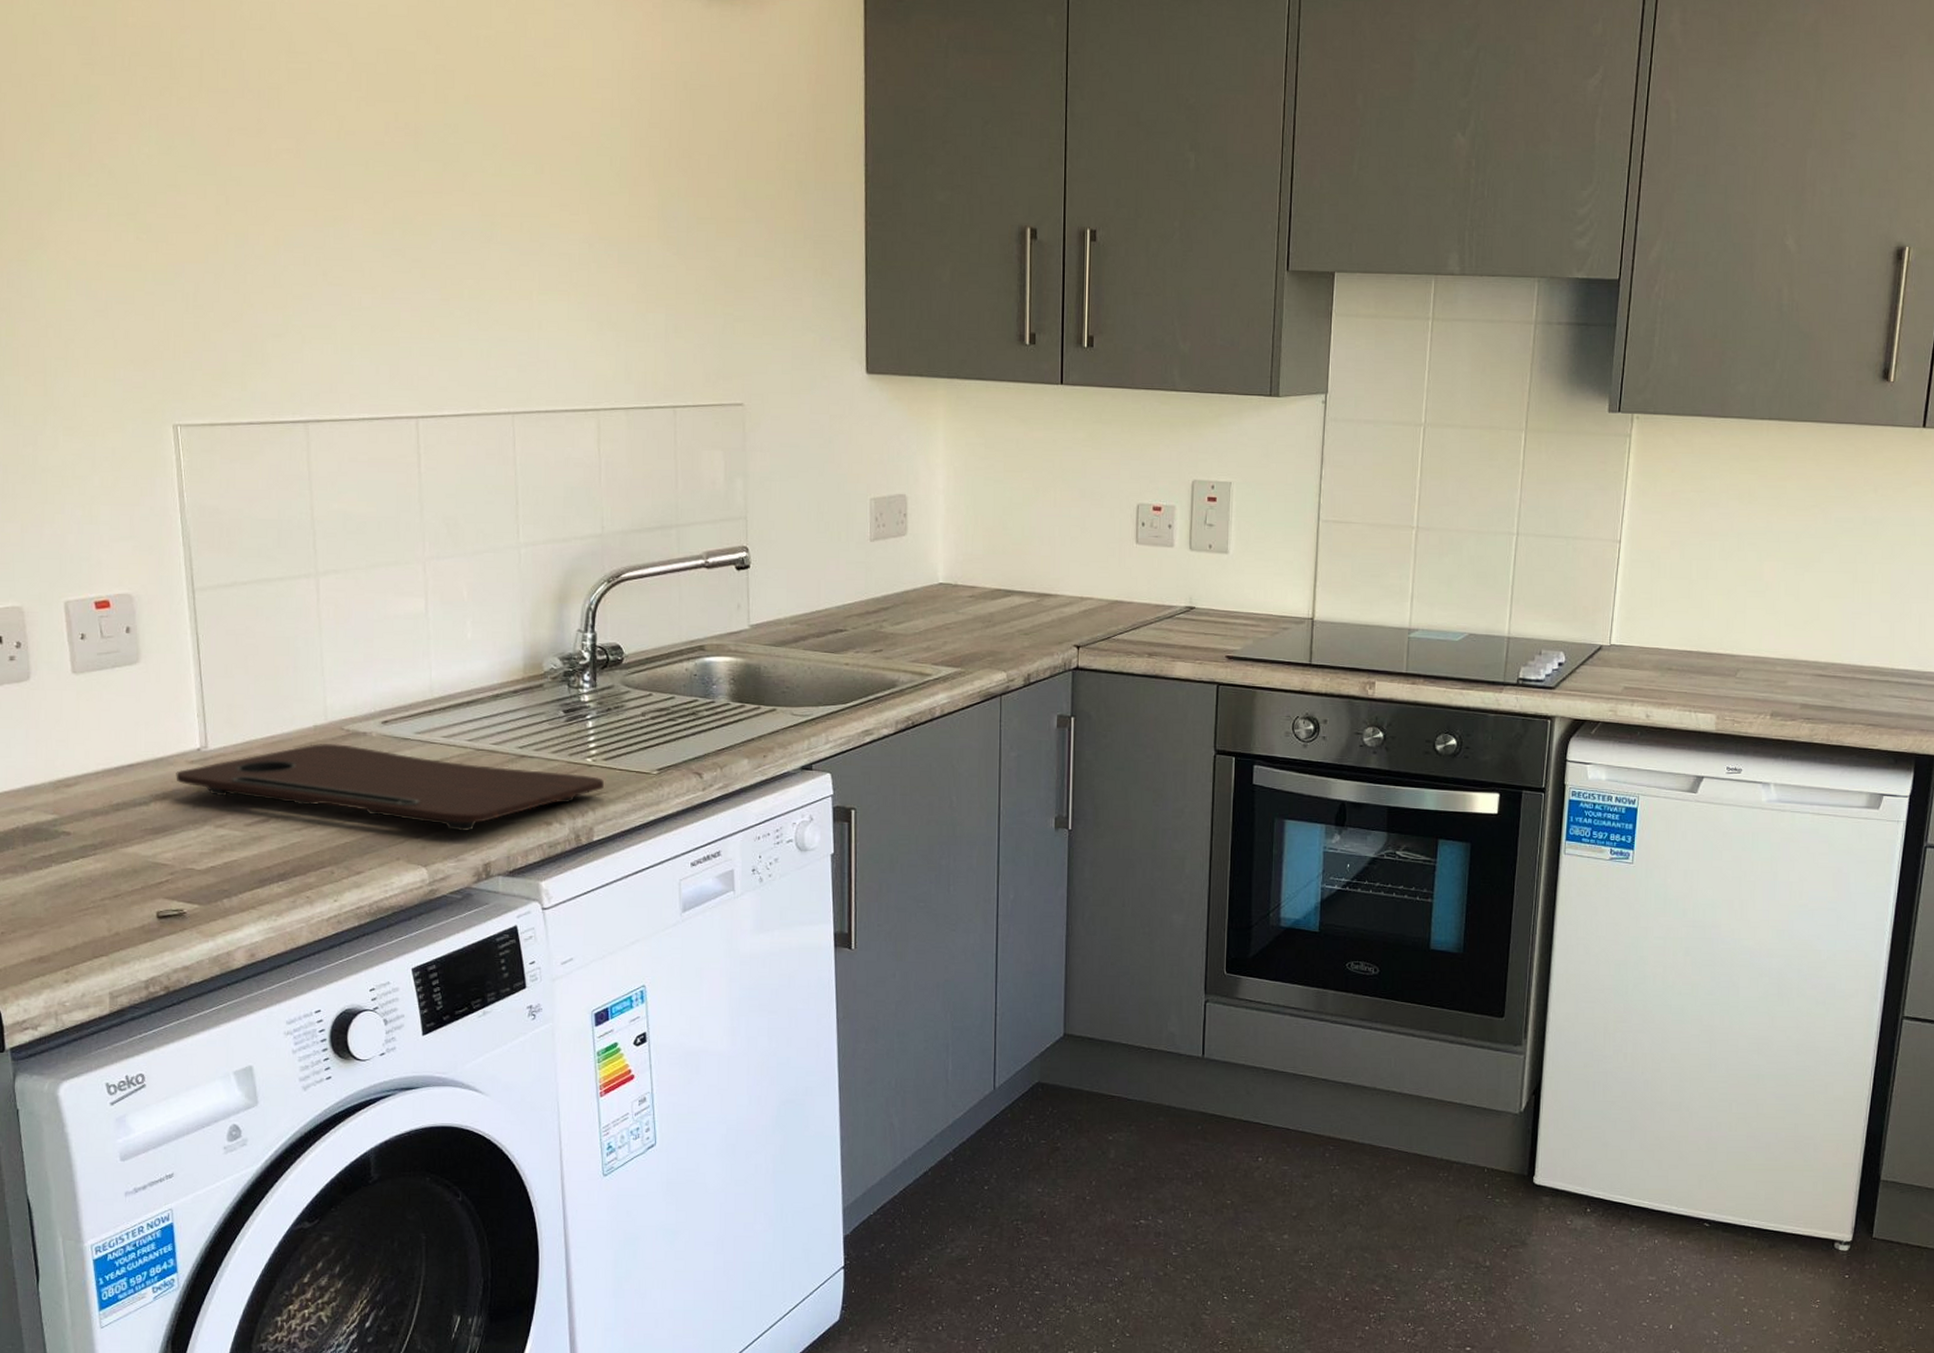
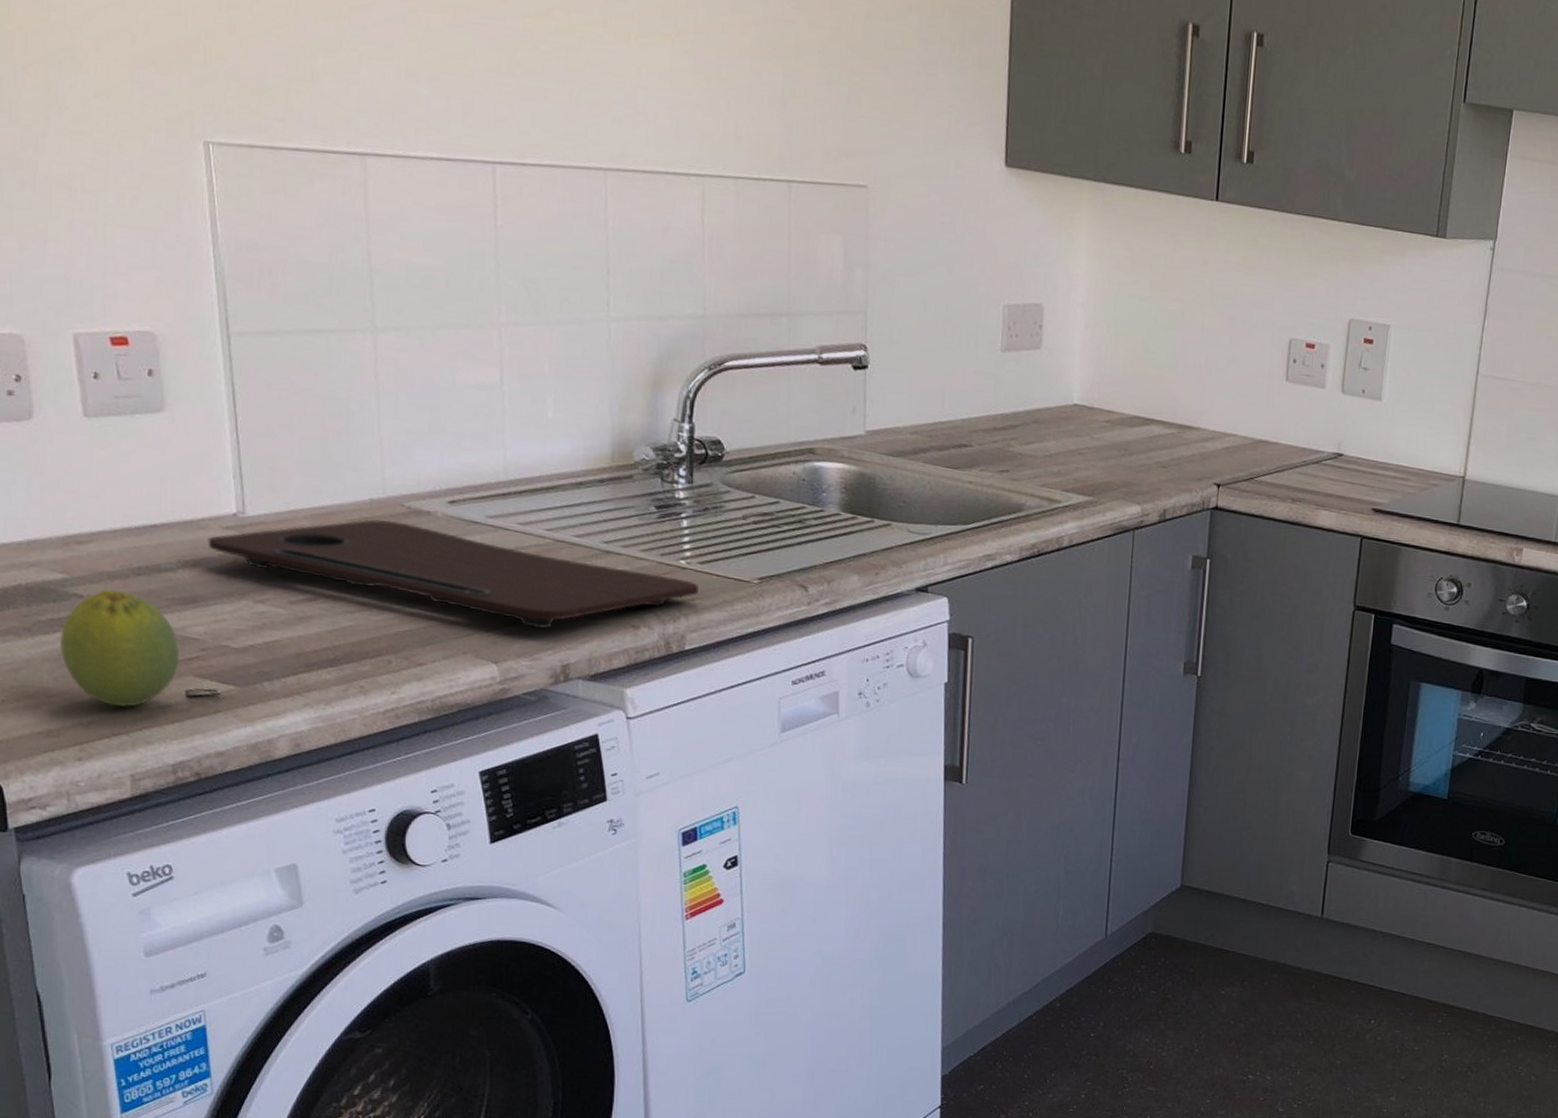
fruit: none [51,825,151,932] -> present [60,588,179,708]

